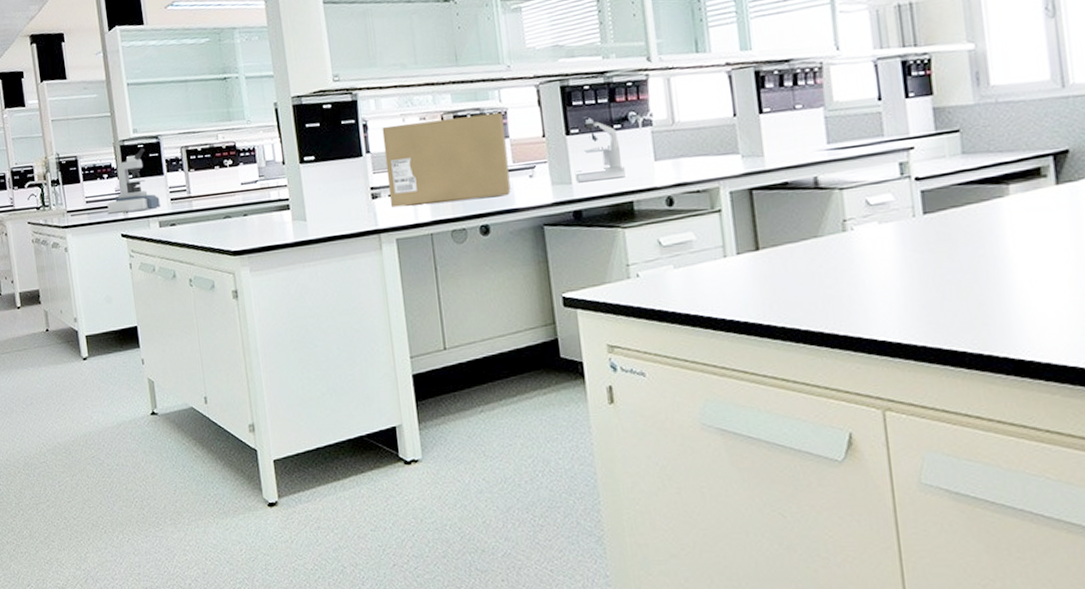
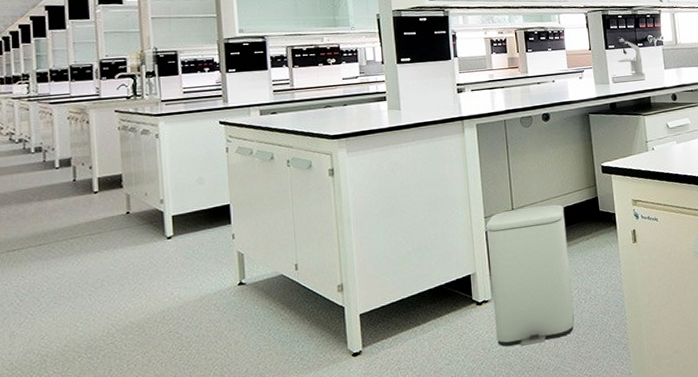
microscope: present [107,148,162,215] -> none [205,46,263,105]
box: present [382,112,511,208] -> none [468,30,566,100]
pedal bin: none [412,345,529,521] -> present [486,204,575,347]

